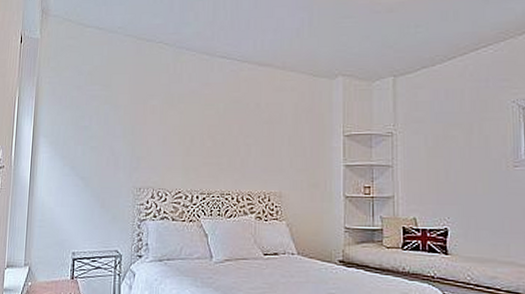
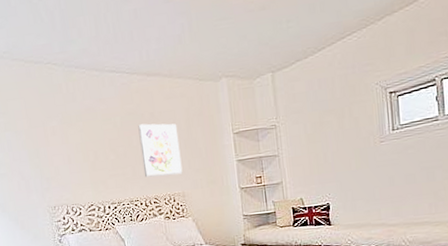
wall art: none [240,114,283,172] -> present [138,123,183,178]

